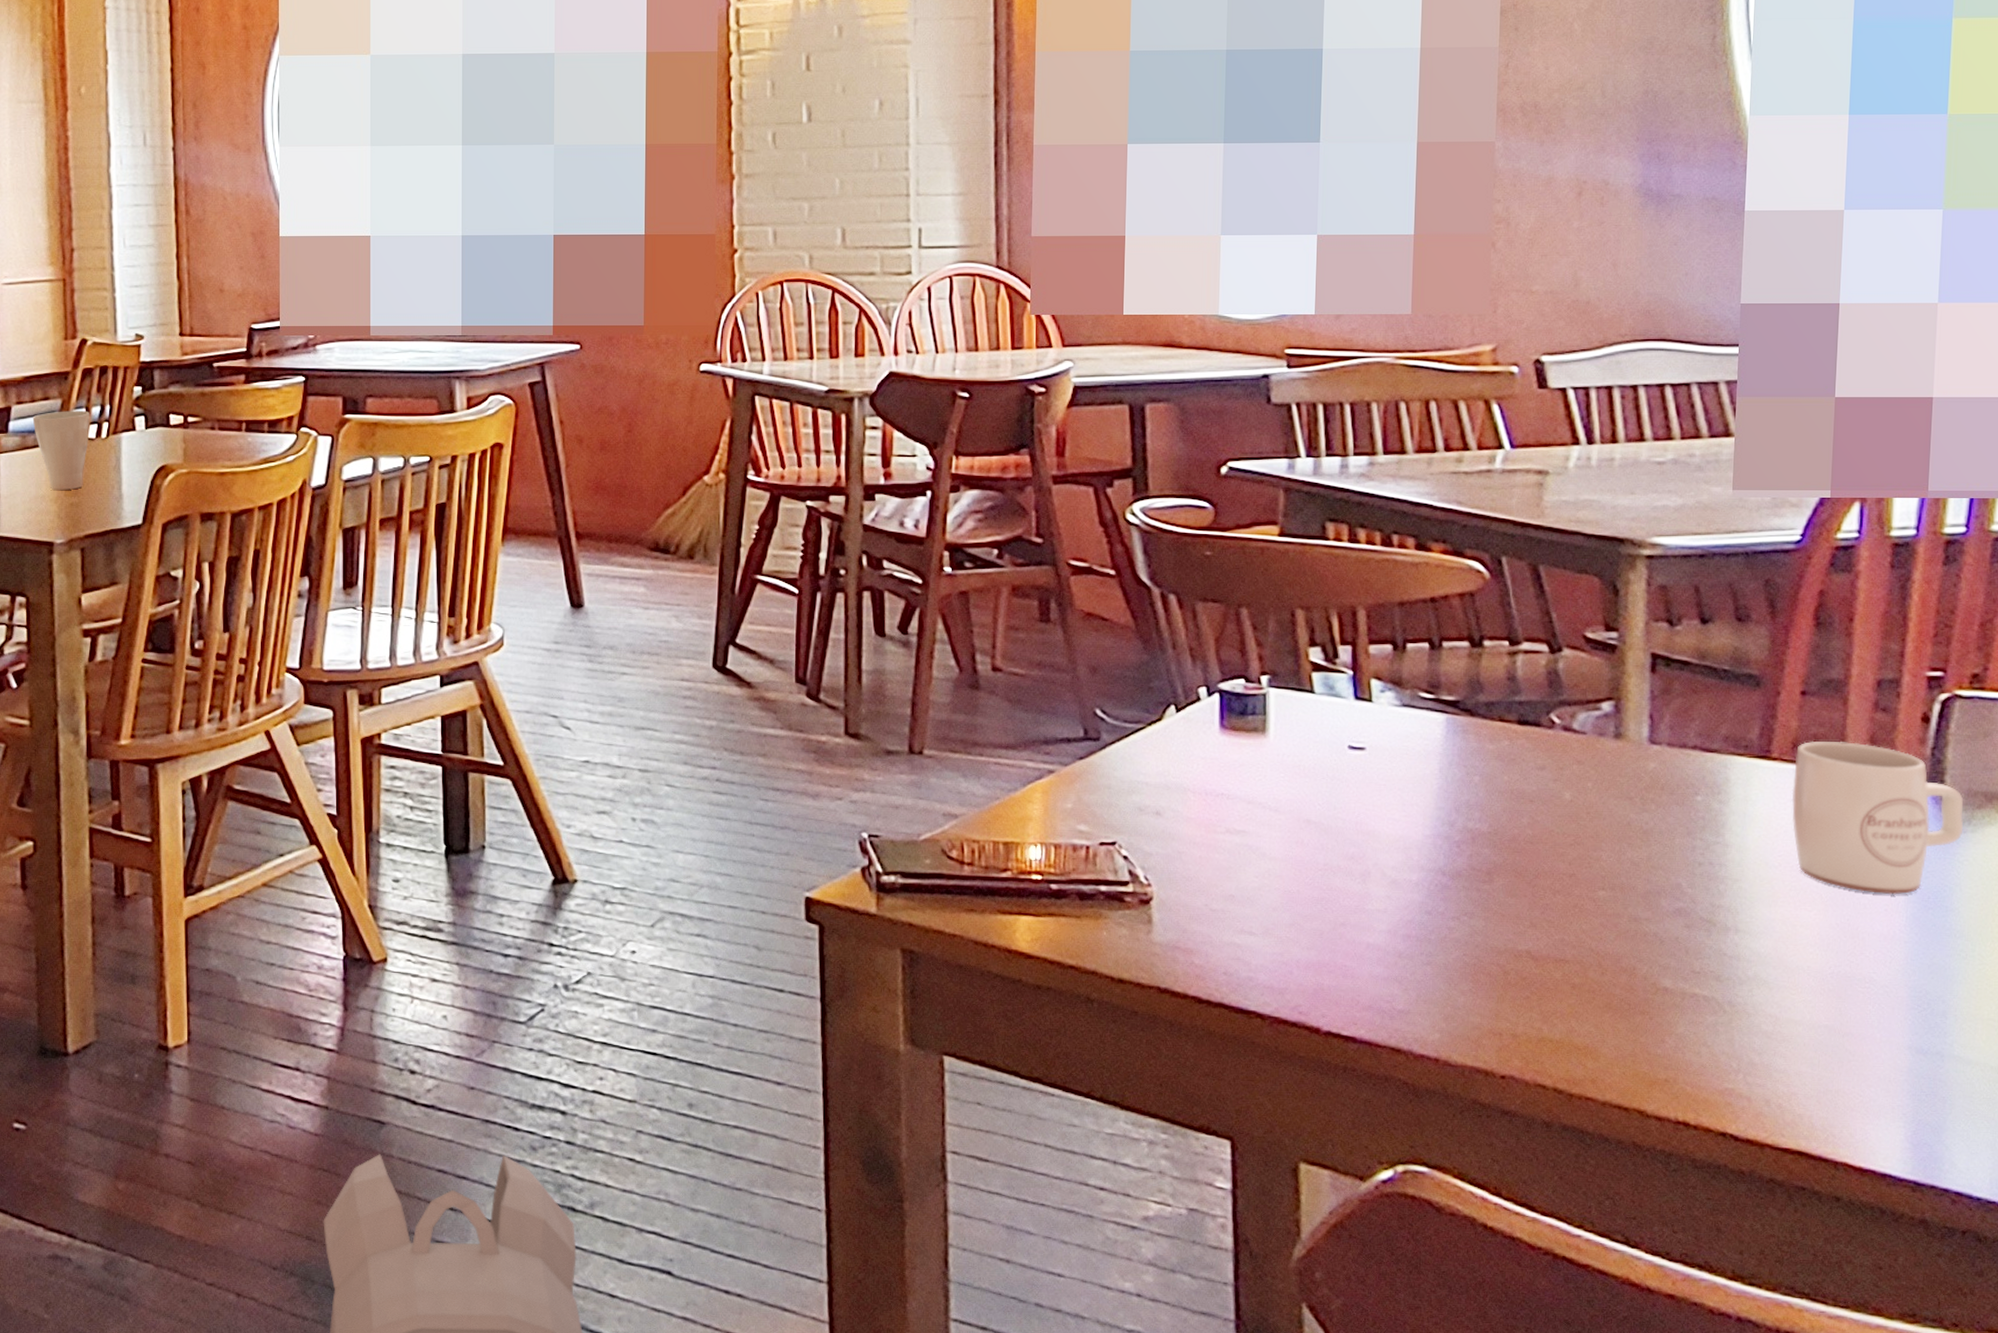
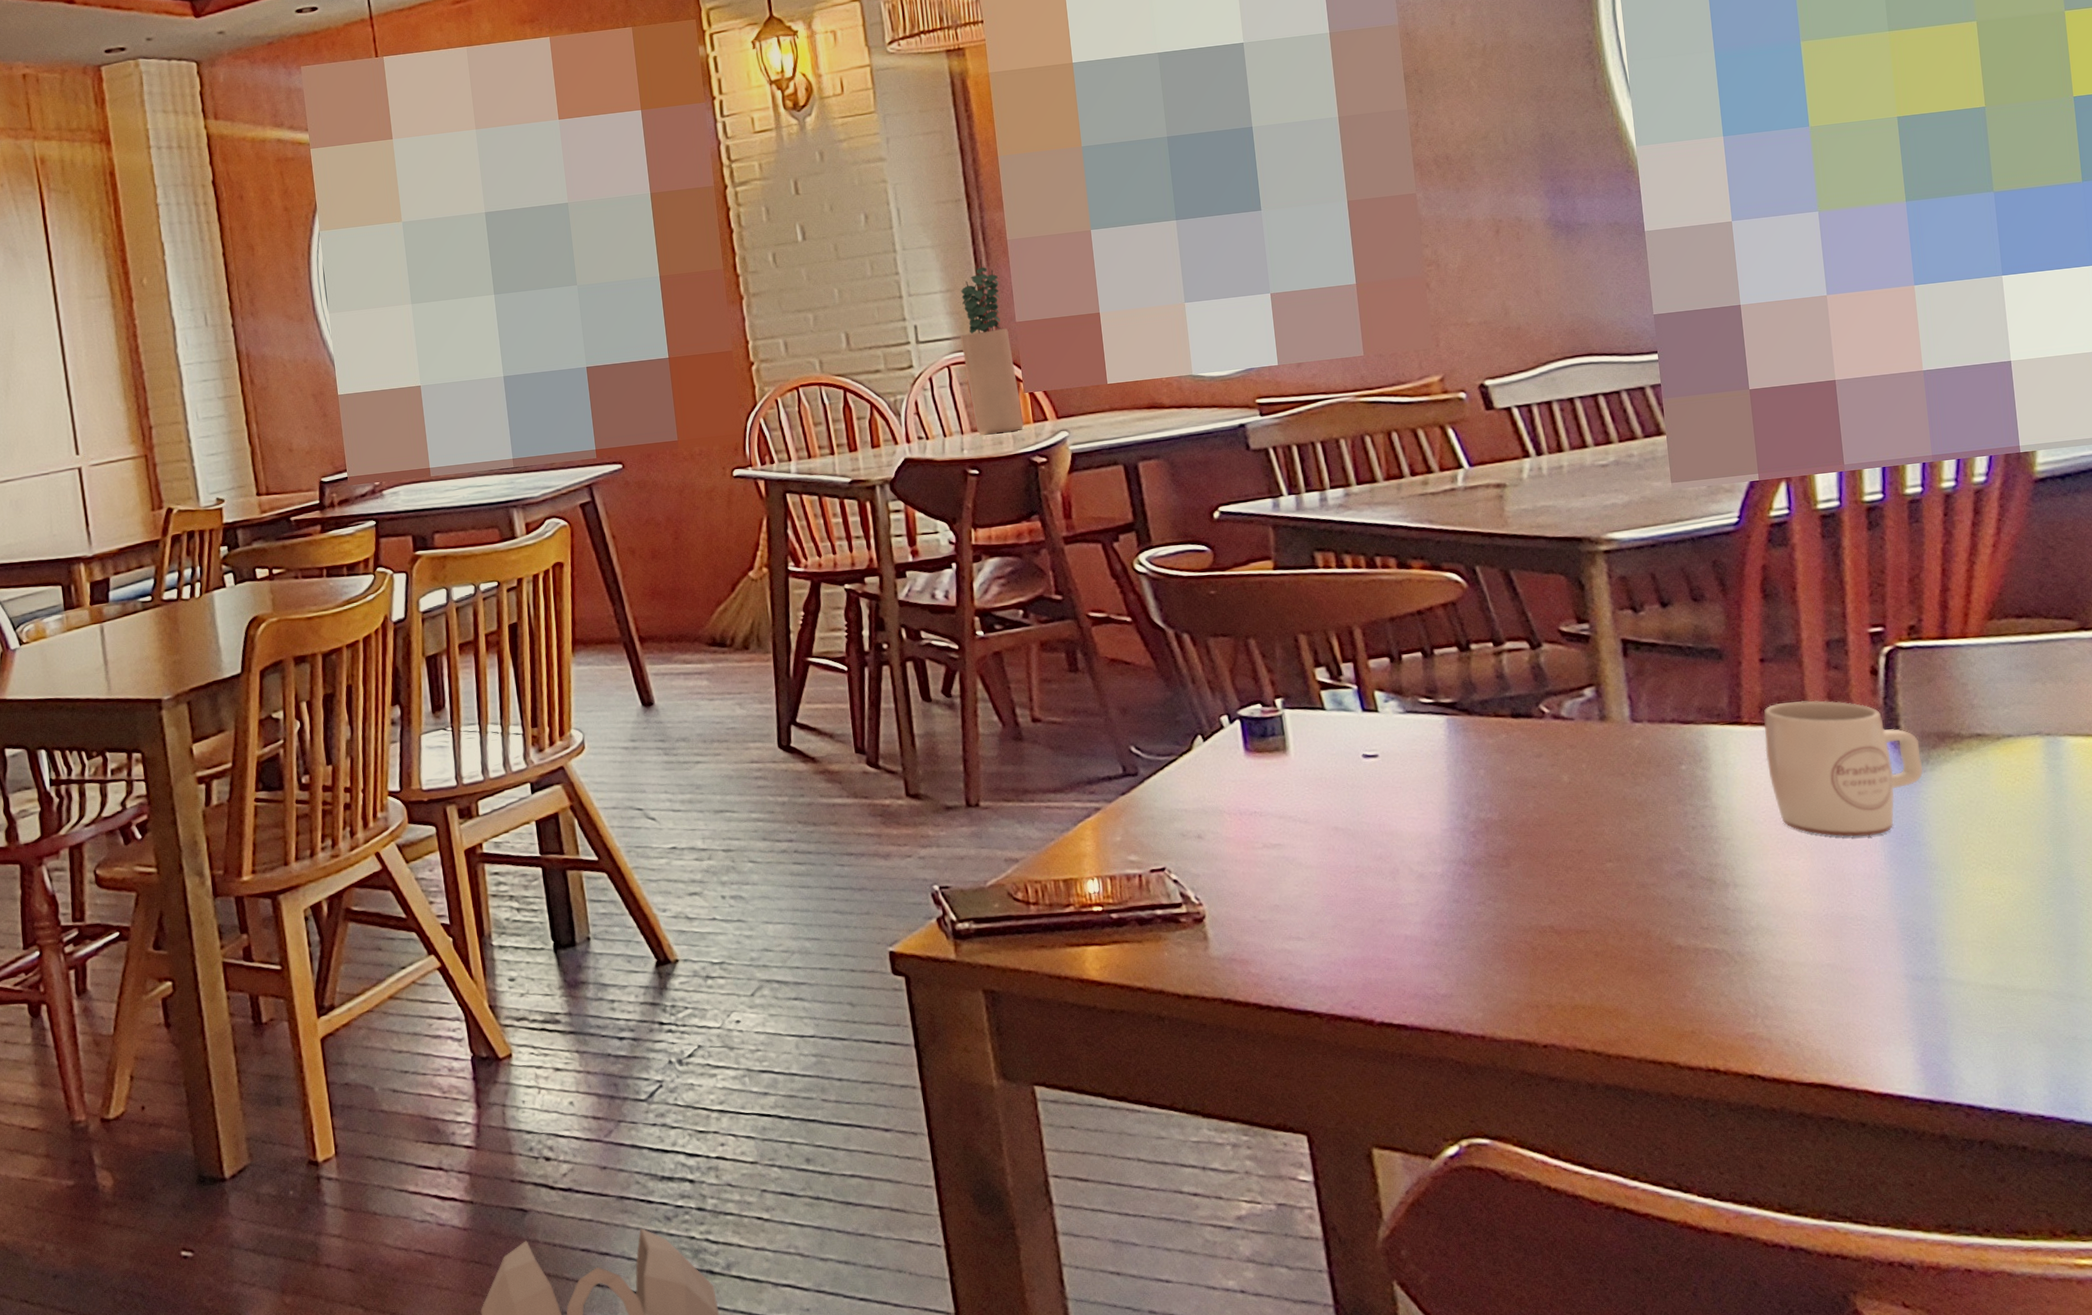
cup: present [32,411,90,491] -> none [130,574,184,651]
vase: none [968,162,1026,356] -> present [960,258,1024,435]

